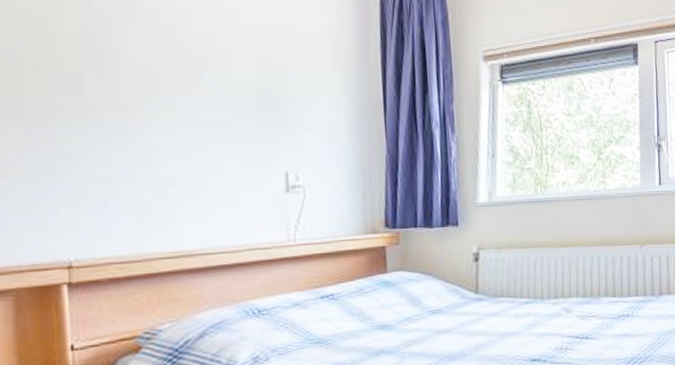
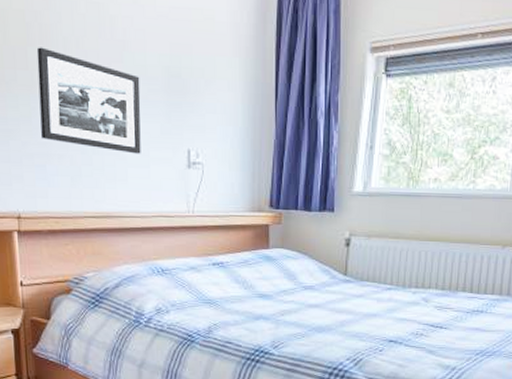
picture frame: none [95,72,229,182] -> present [36,47,141,154]

